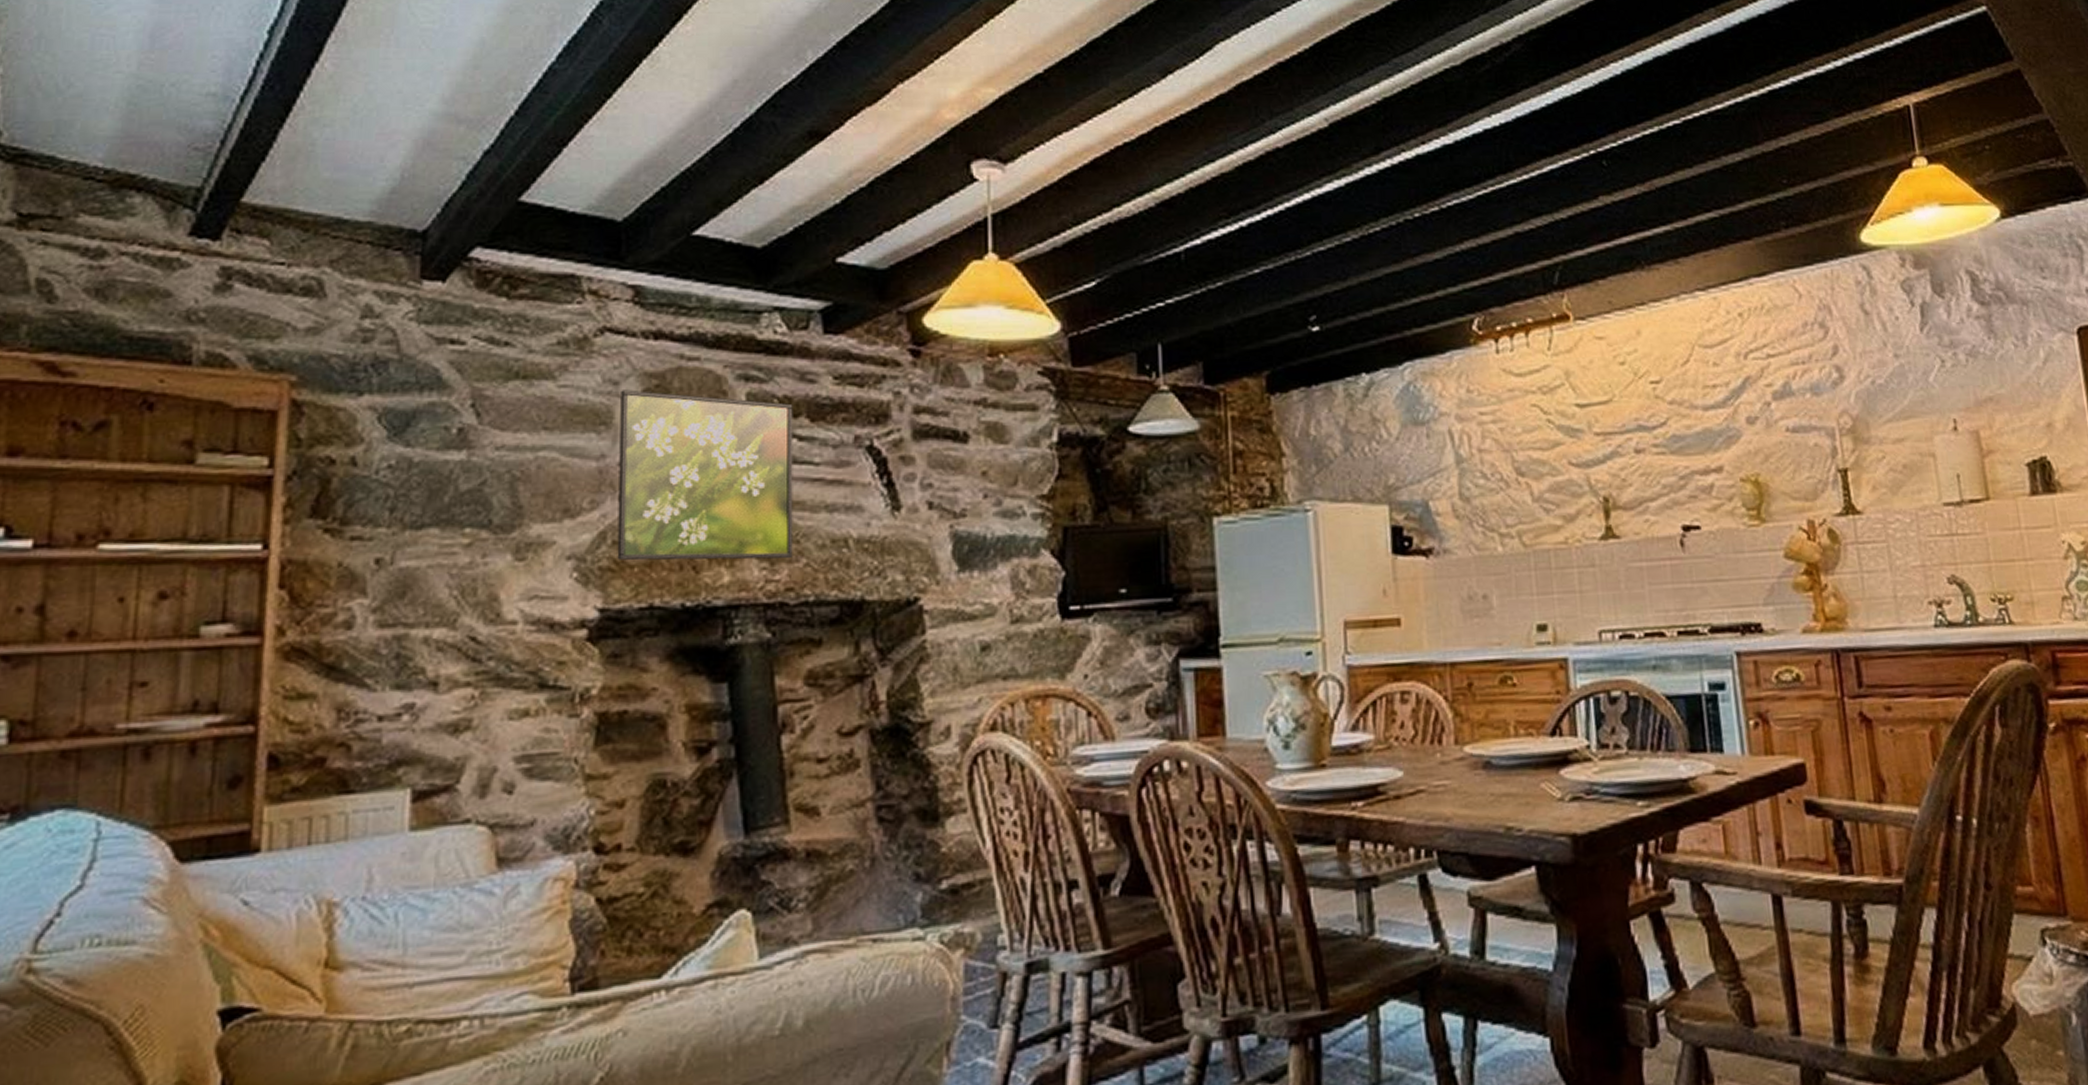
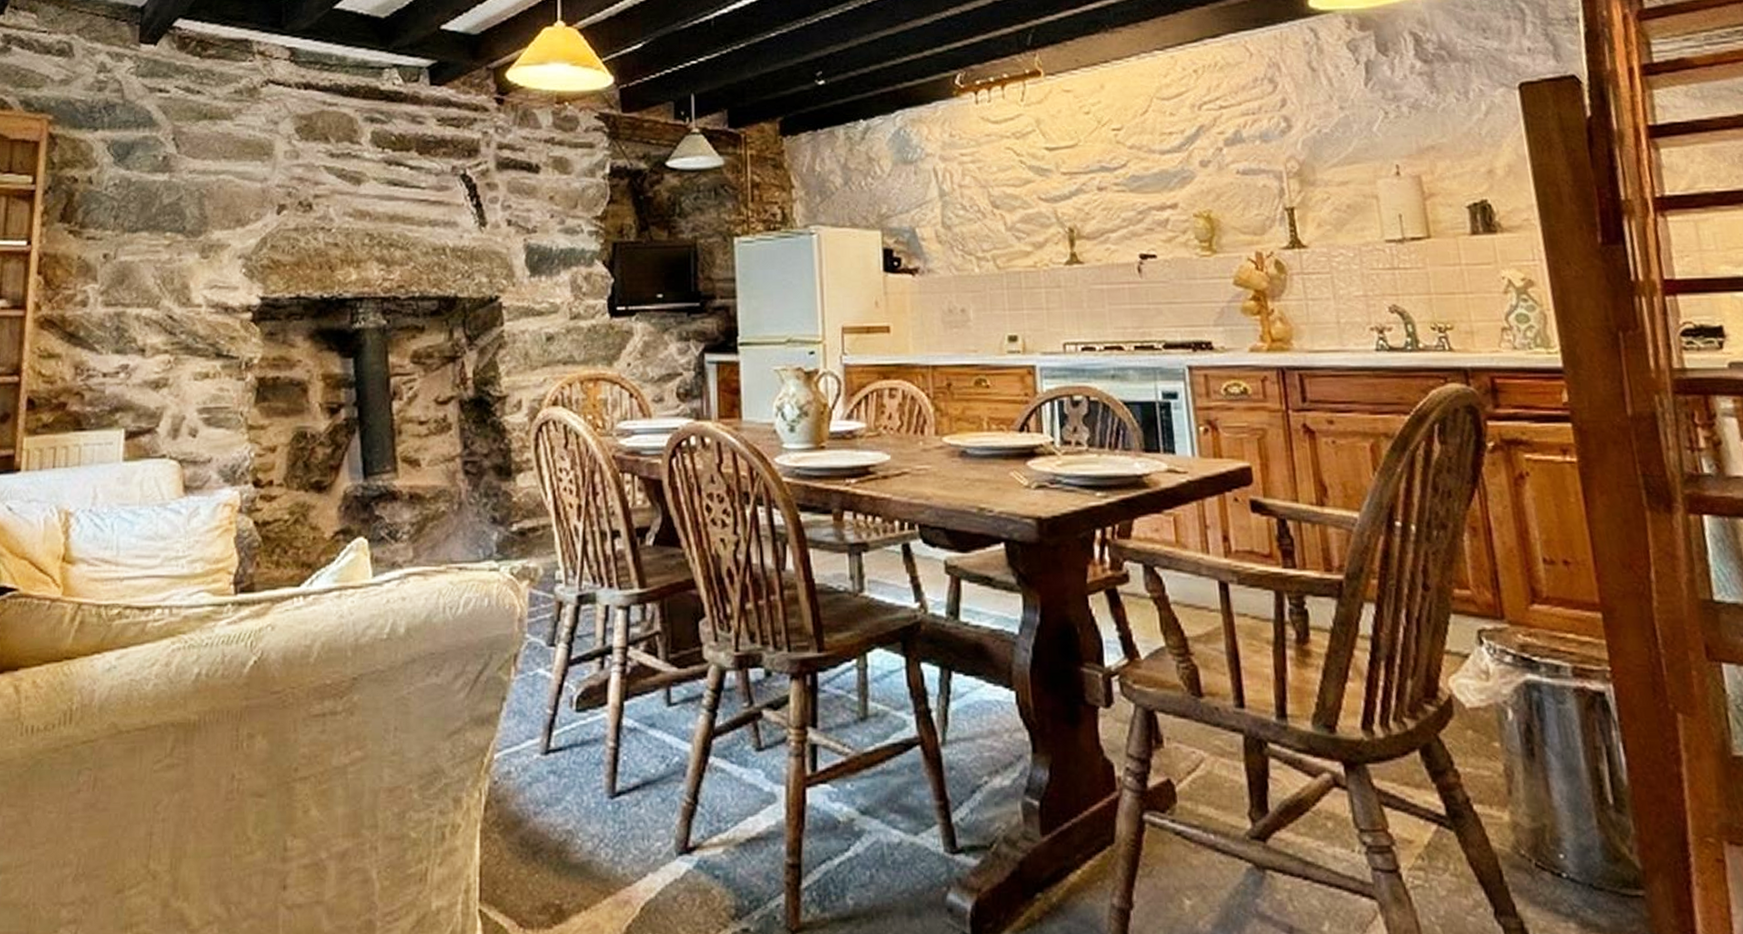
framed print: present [617,390,793,561] -> none [274,128,406,263]

